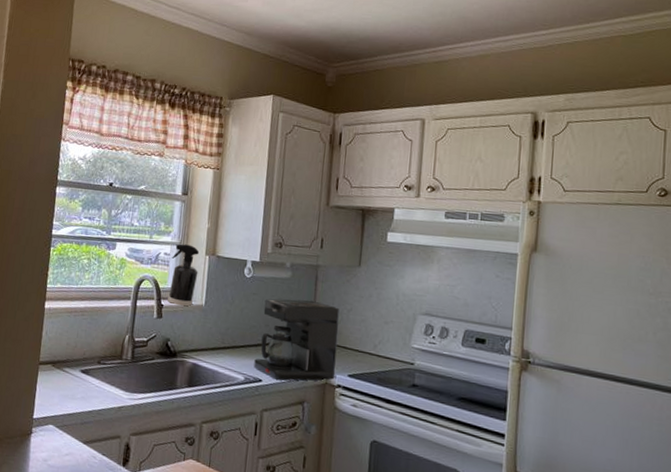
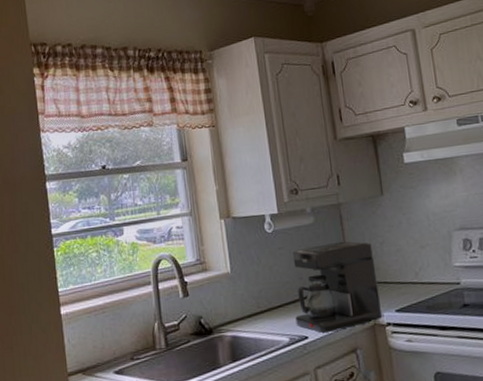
spray bottle: present [167,244,200,307] -> none [185,212,218,279]

